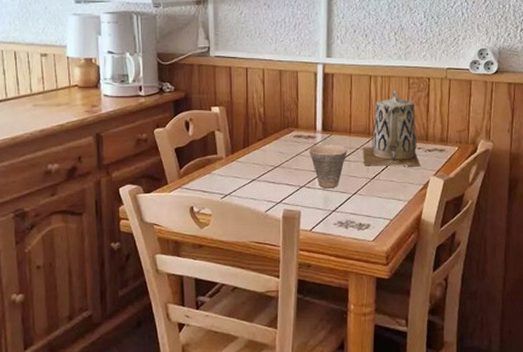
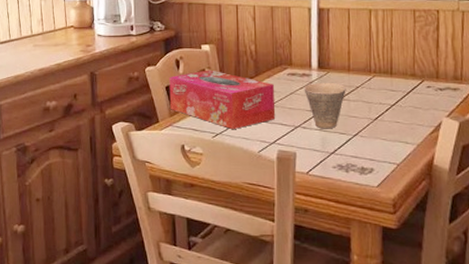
tissue box: none [178,132,281,190] -> present [169,70,275,129]
teapot: present [363,90,421,167] -> none [364,25,431,107]

